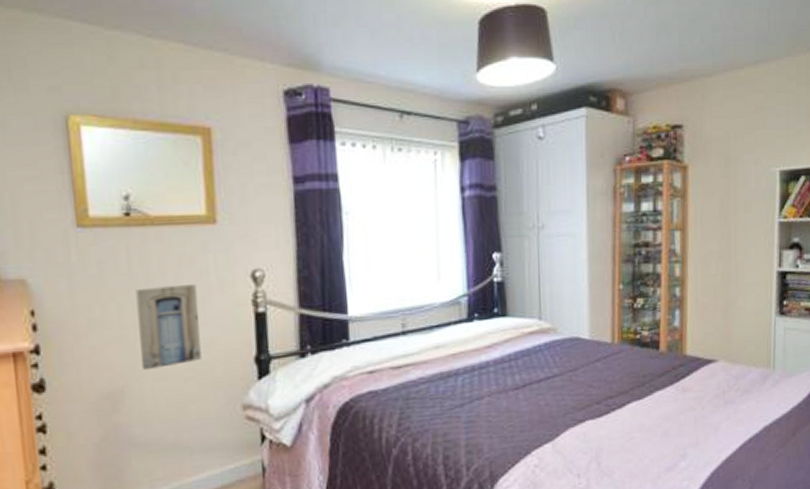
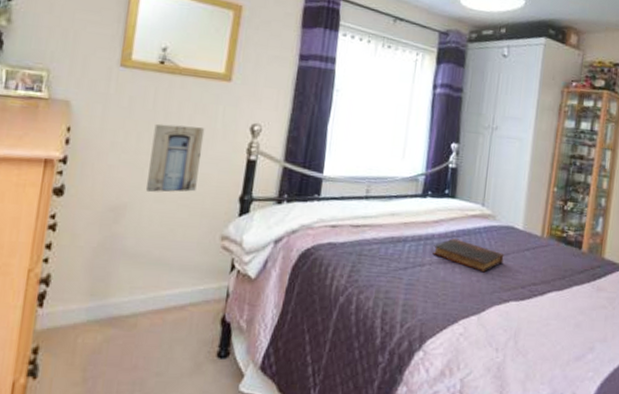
book: none [490,362,573,395] -> present [432,238,504,273]

